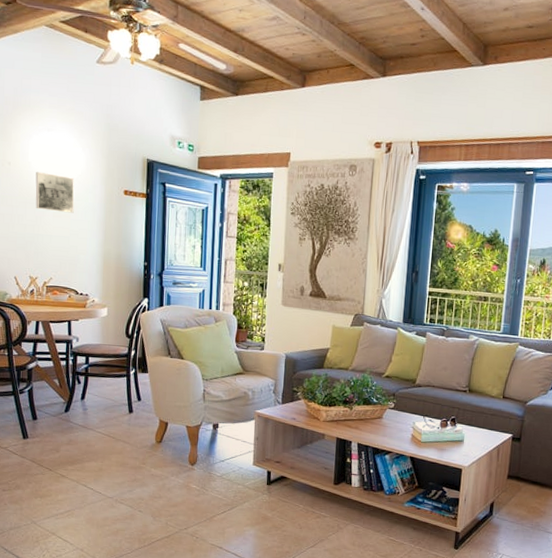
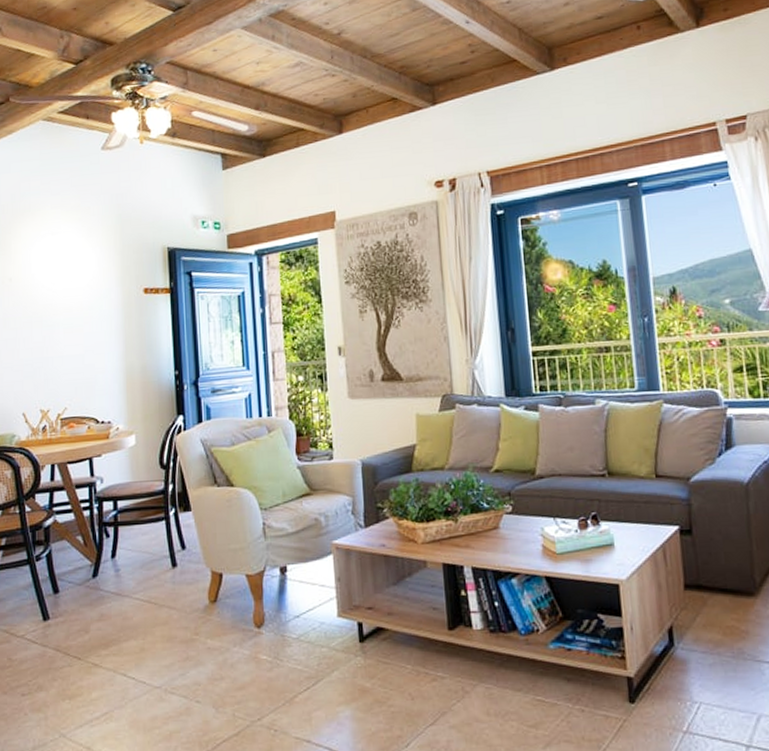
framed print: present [35,171,74,213] -> none [41,283,87,328]

